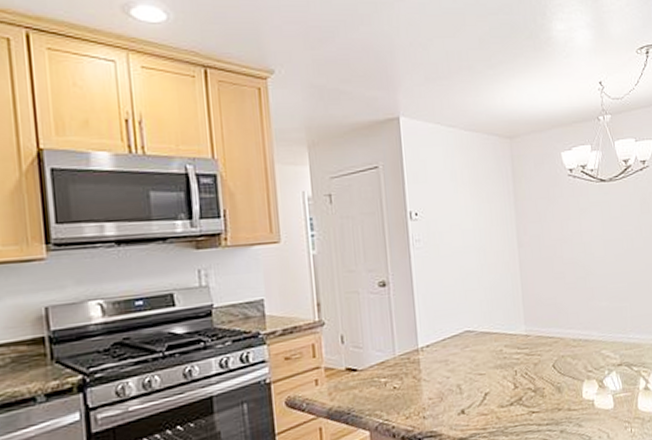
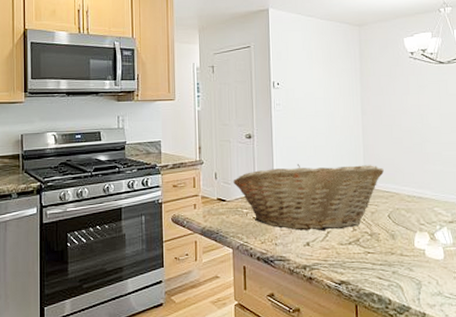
fruit basket: none [365,307,546,397] -> present [233,163,384,231]

